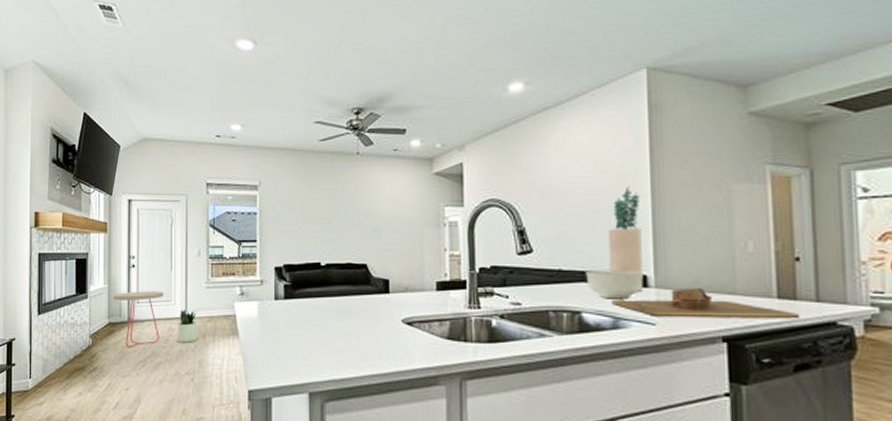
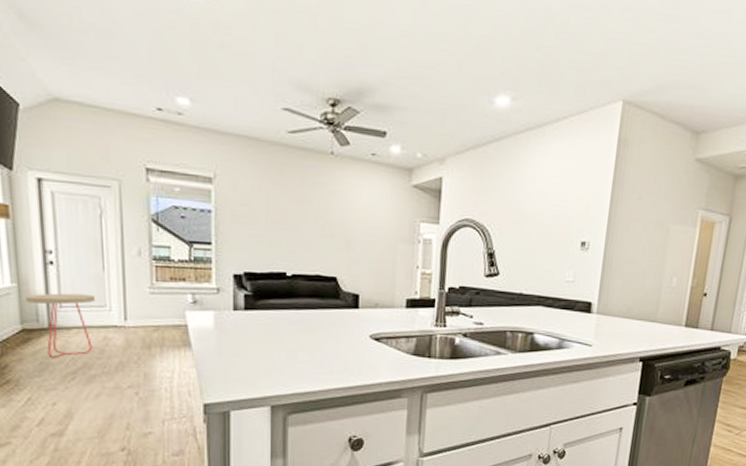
planter: present [176,309,199,344] -> none [114,316,144,355]
bowl: present [585,270,645,299] -> none [542,295,590,323]
vase: present [608,186,643,291] -> none [562,218,598,316]
cutting board: present [612,288,800,319] -> none [560,315,698,344]

